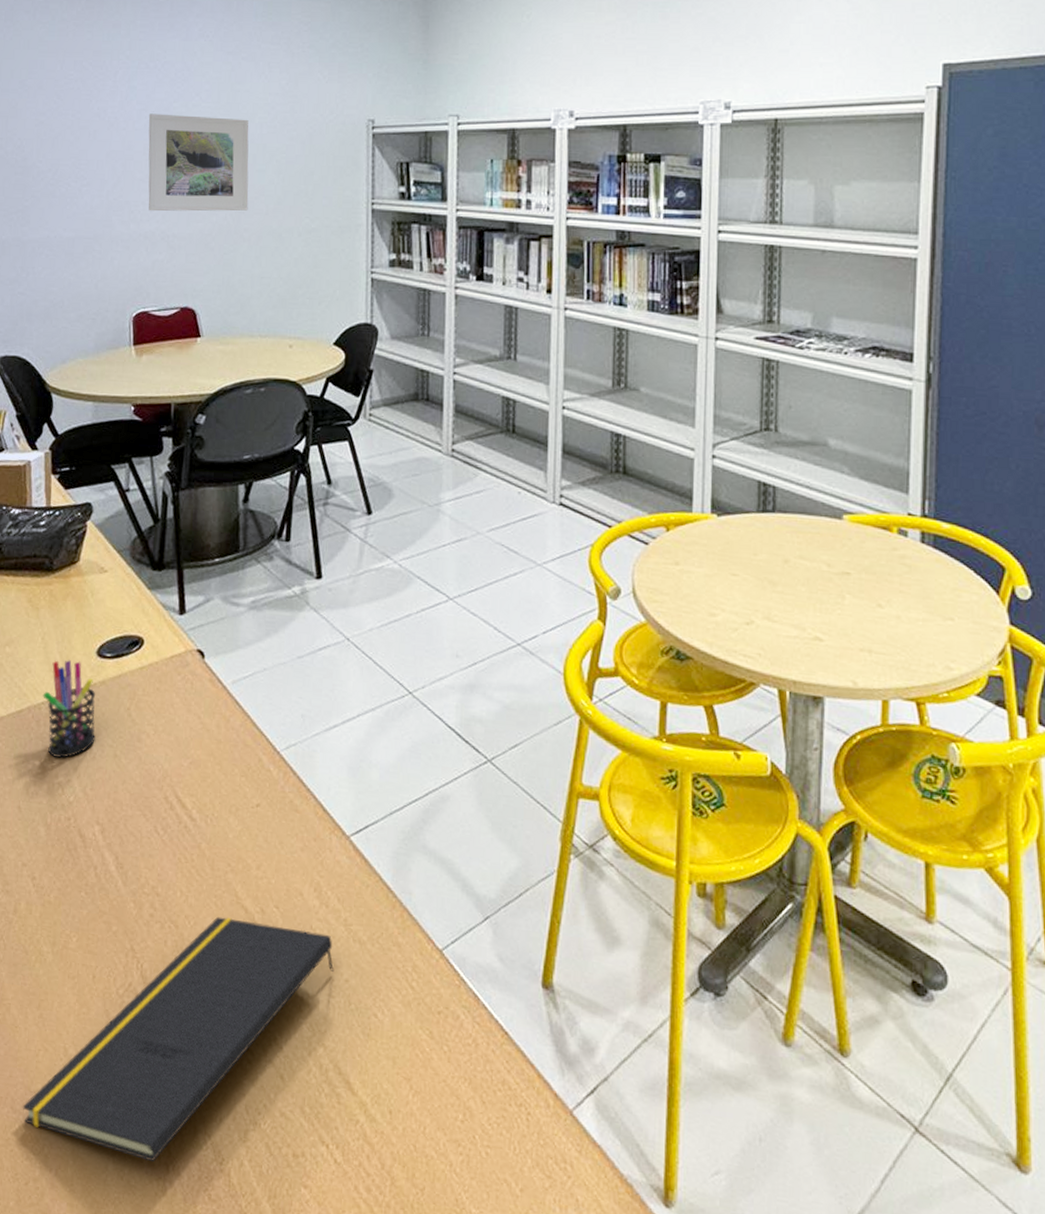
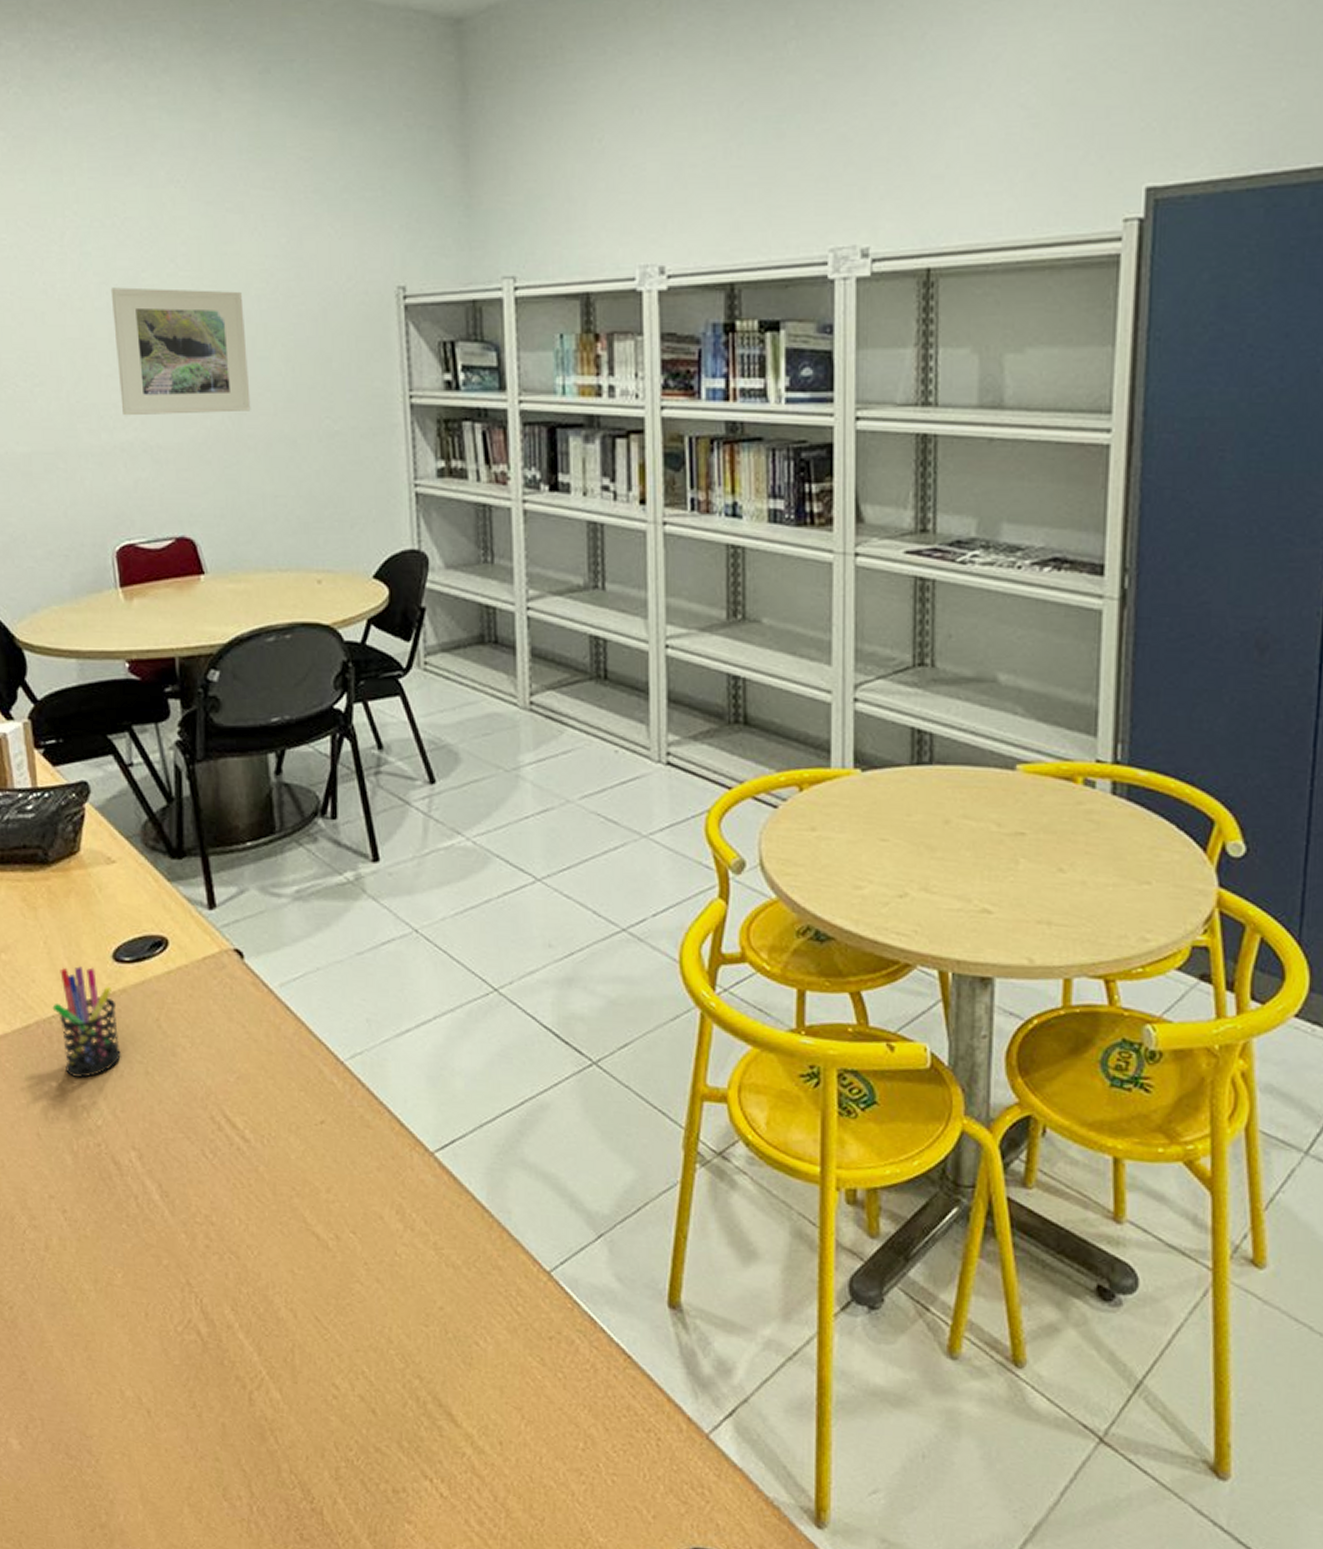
notepad: present [22,916,335,1163] -> none [78,1245,426,1504]

